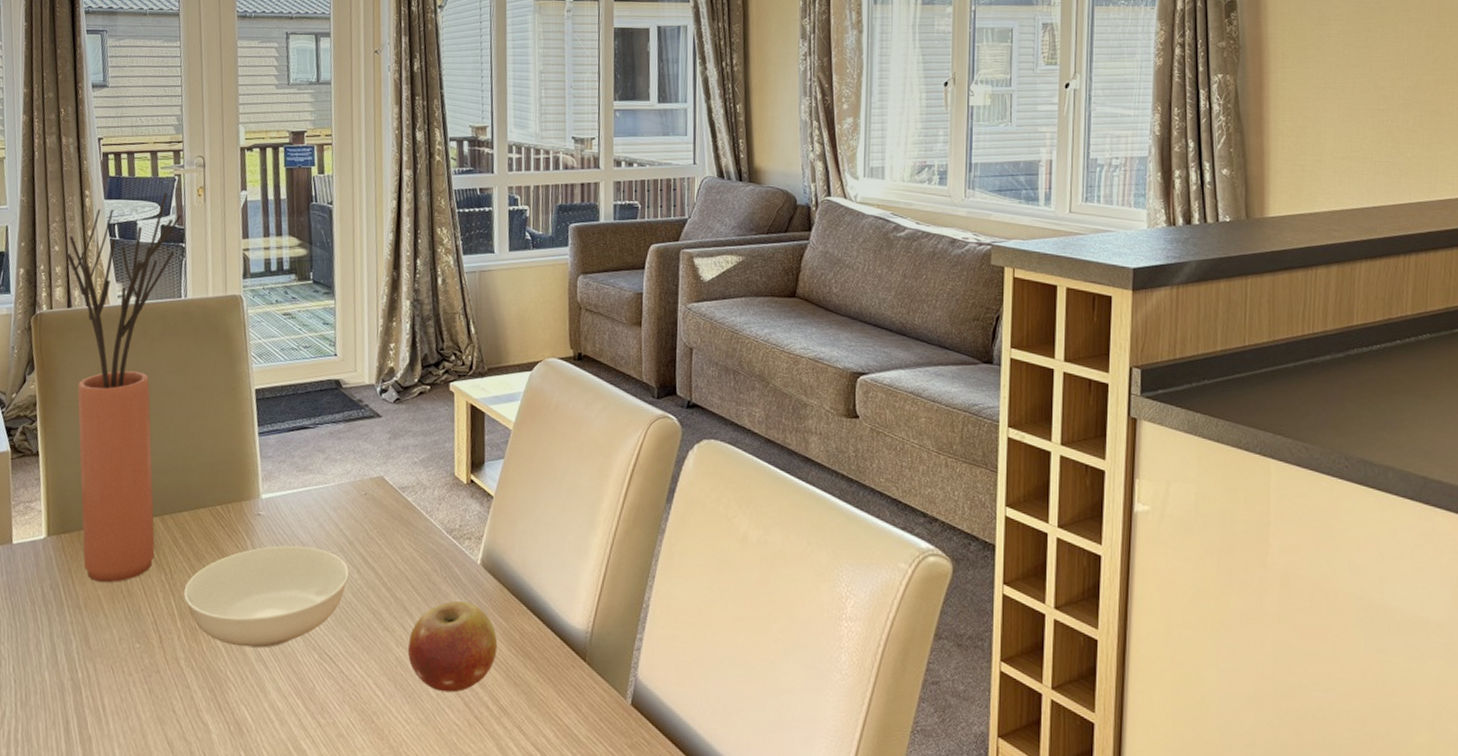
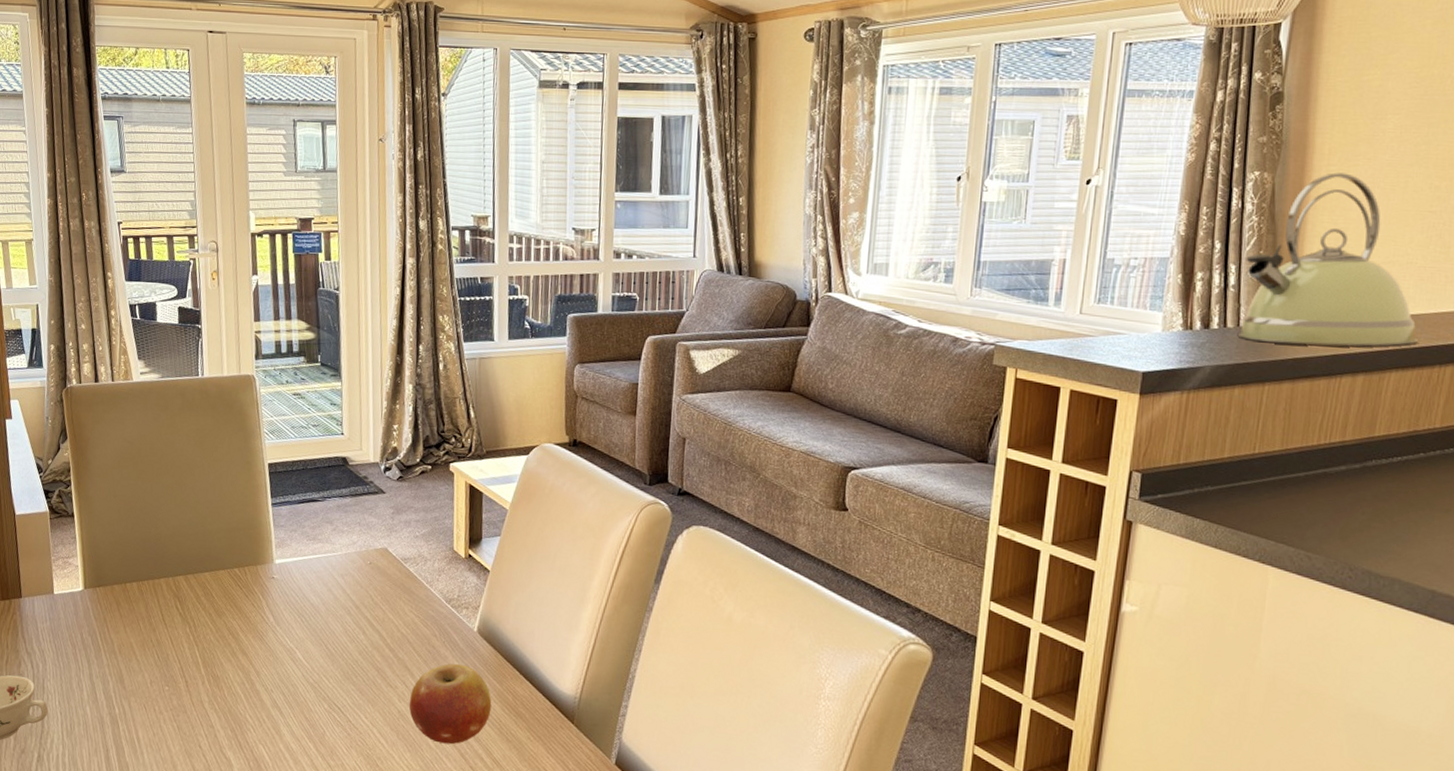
vase: present [66,193,181,583] -> none [92,276,197,632]
bowl: present [183,545,350,648] -> none [206,606,356,697]
kettle: none [1217,74,1382,240] -> present [1237,172,1418,348]

